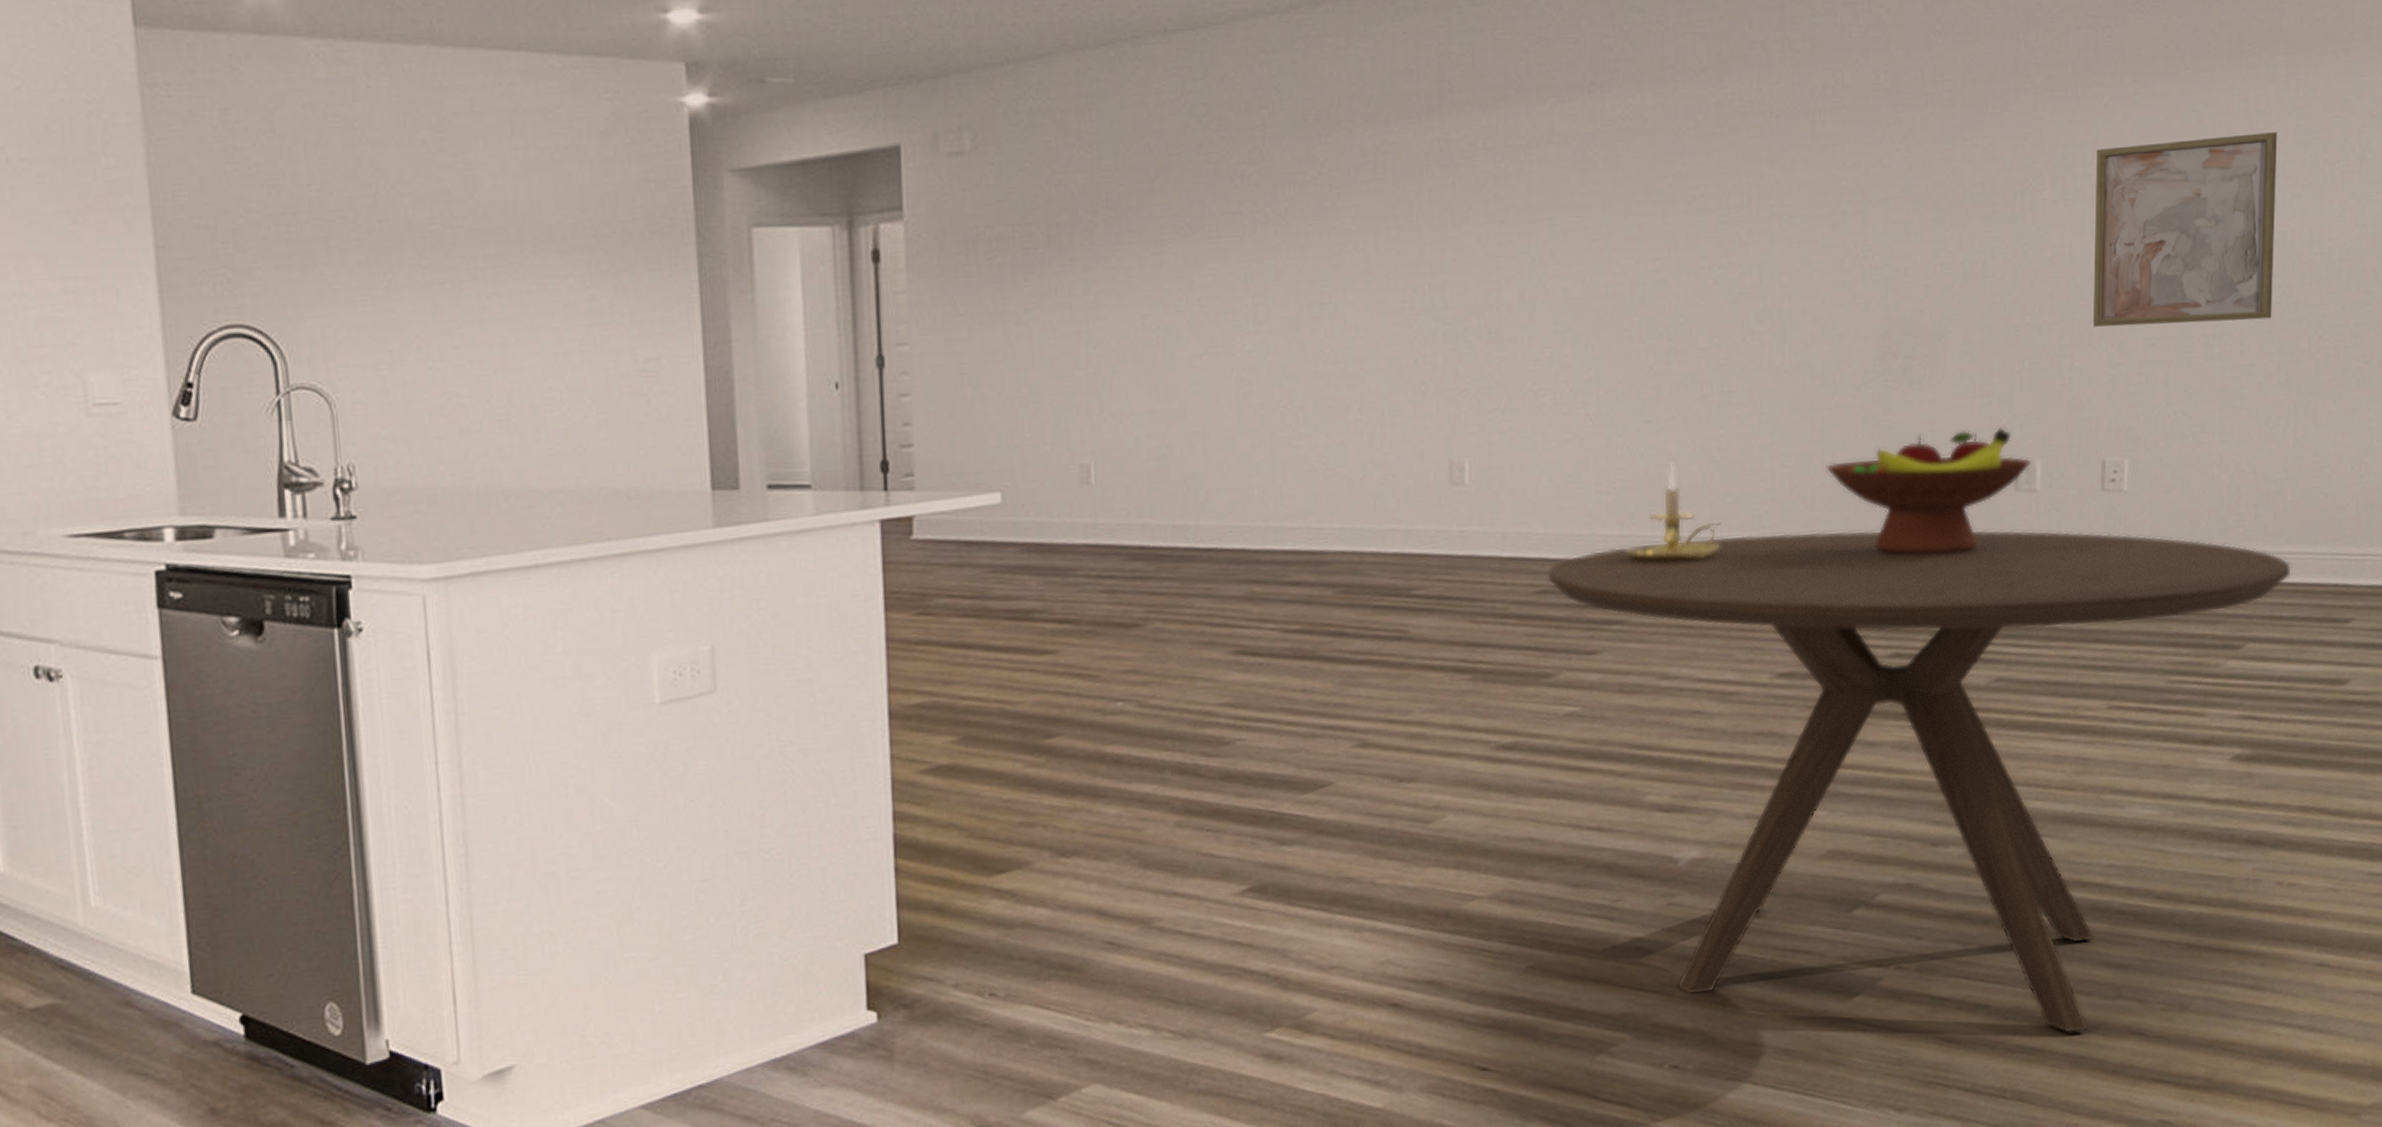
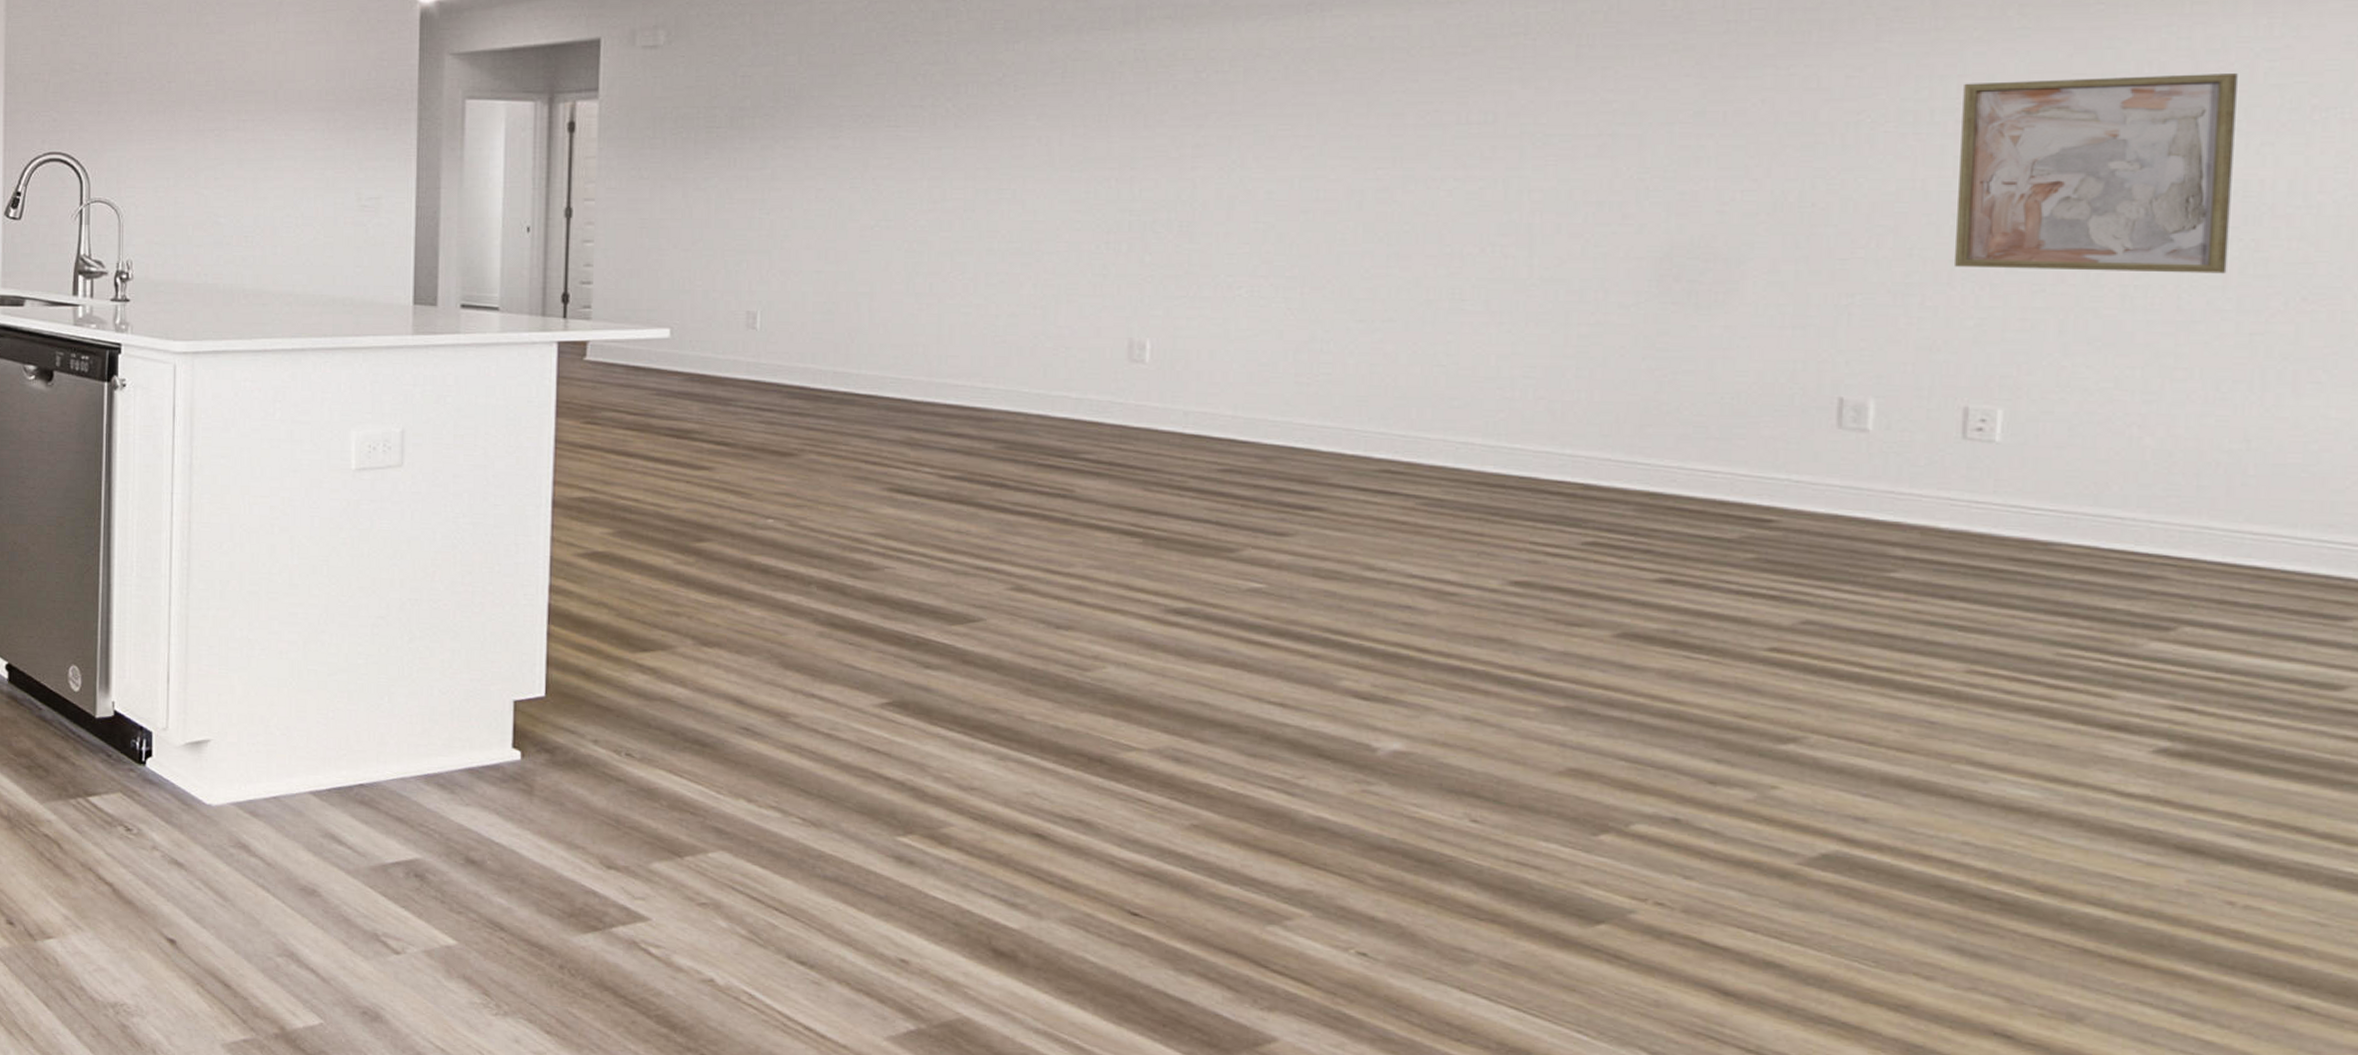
dining table: present [1546,529,2291,1034] -> none [1233,436,2254,1019]
candle holder: present [1623,463,1721,563] -> none [1325,362,1445,460]
fruit bowl: present [1826,427,2032,555] -> none [1581,360,1863,485]

